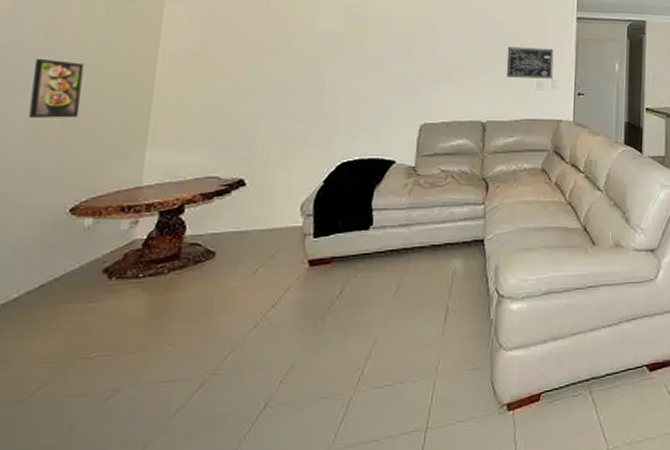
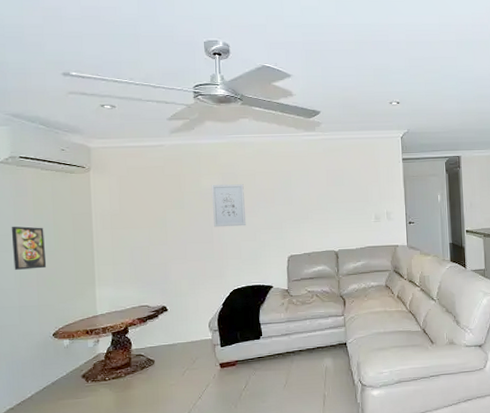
wall art: none [326,28,374,83] -> present [211,184,247,228]
wall art: present [506,46,554,79] -> none [349,187,387,213]

